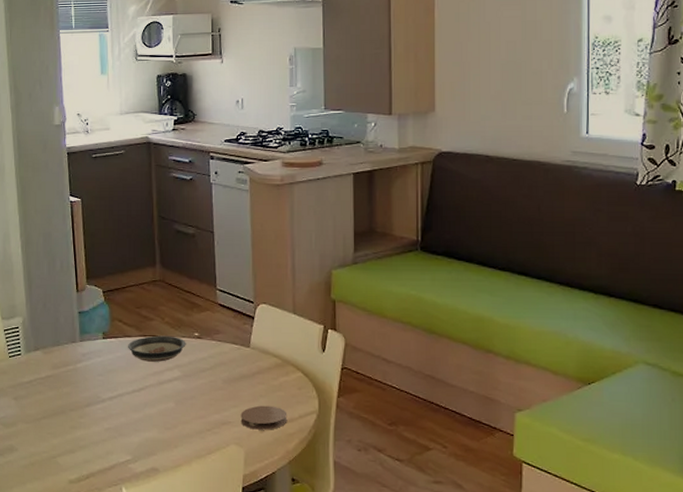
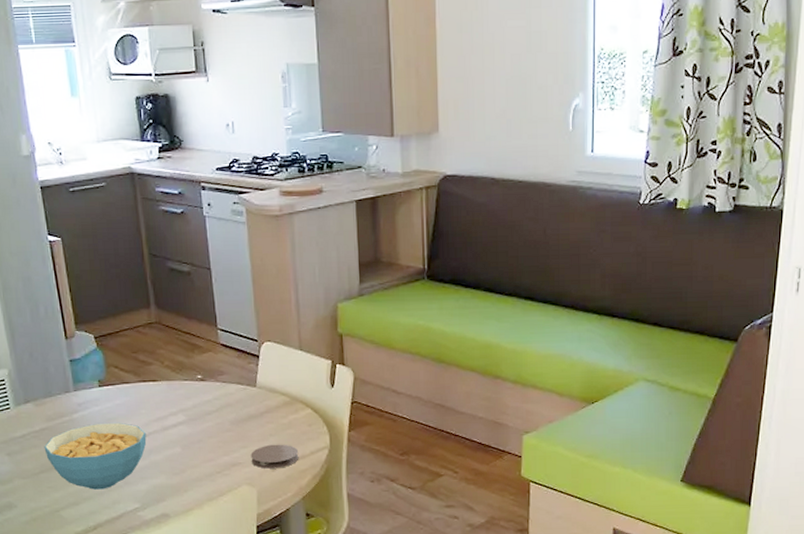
cereal bowl: none [48,374,143,439] -> present [44,422,147,490]
saucer: present [127,335,186,362] -> none [126,379,189,408]

